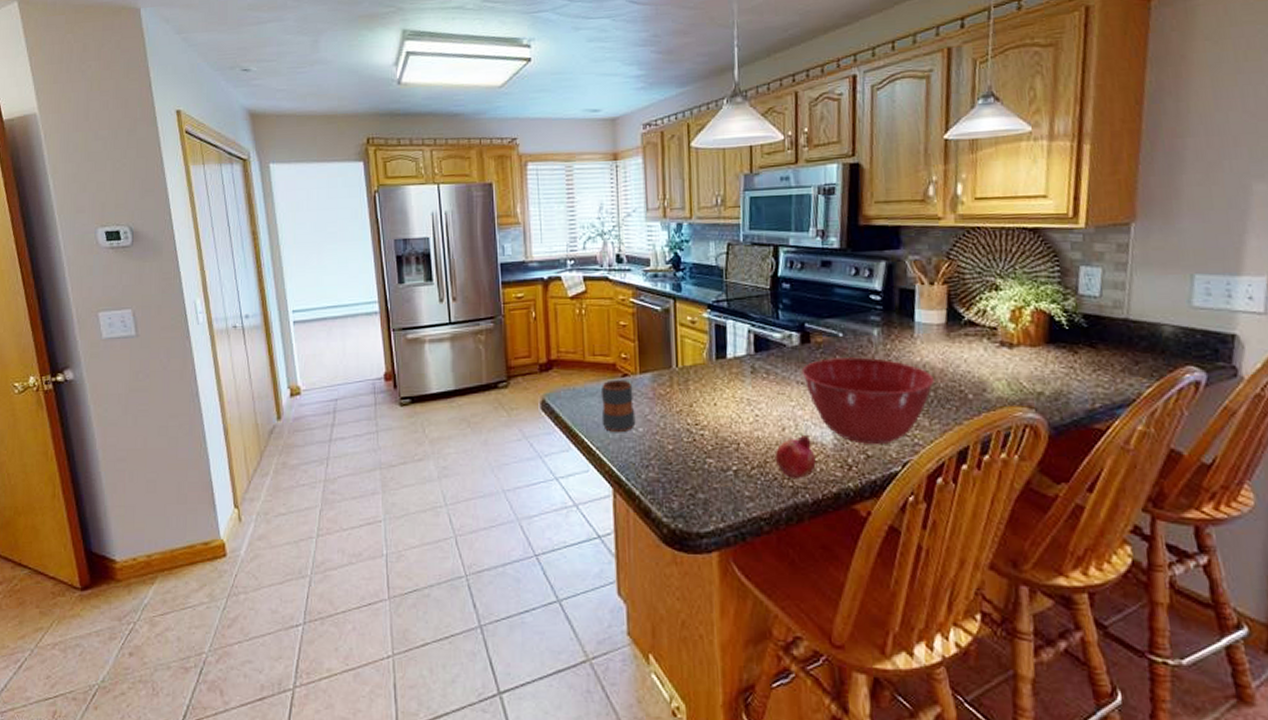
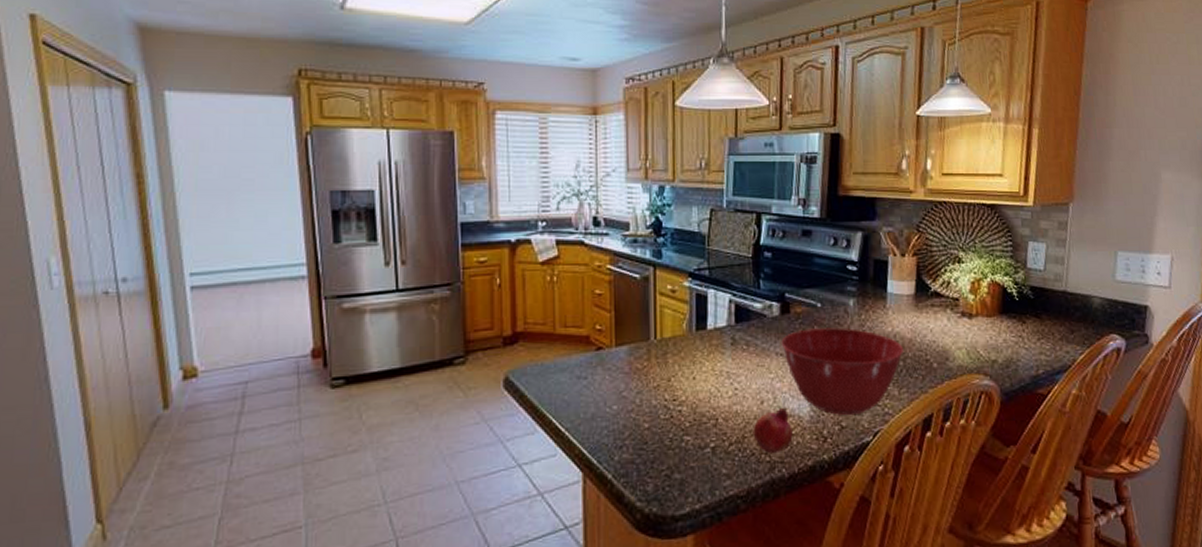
mug: present [600,379,636,433] -> none [572,353,610,412]

